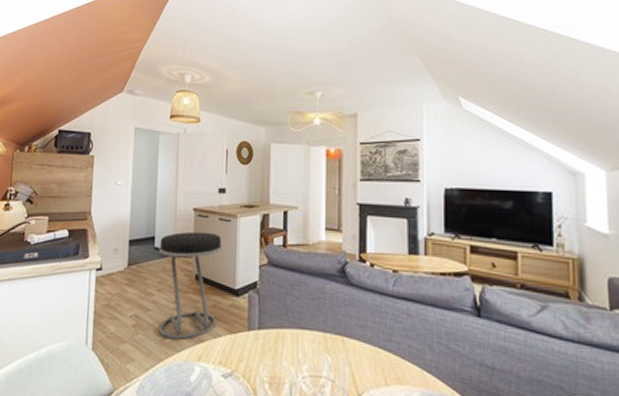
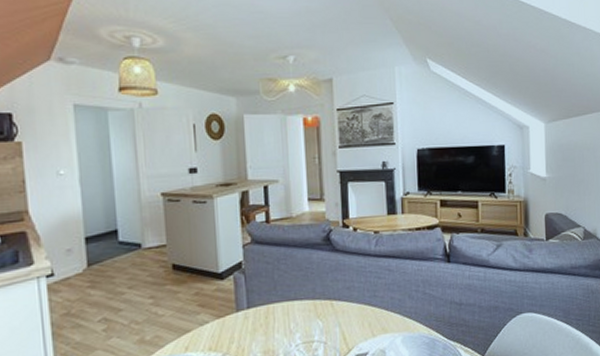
stool: present [158,231,222,340] -> none [123,217,201,336]

